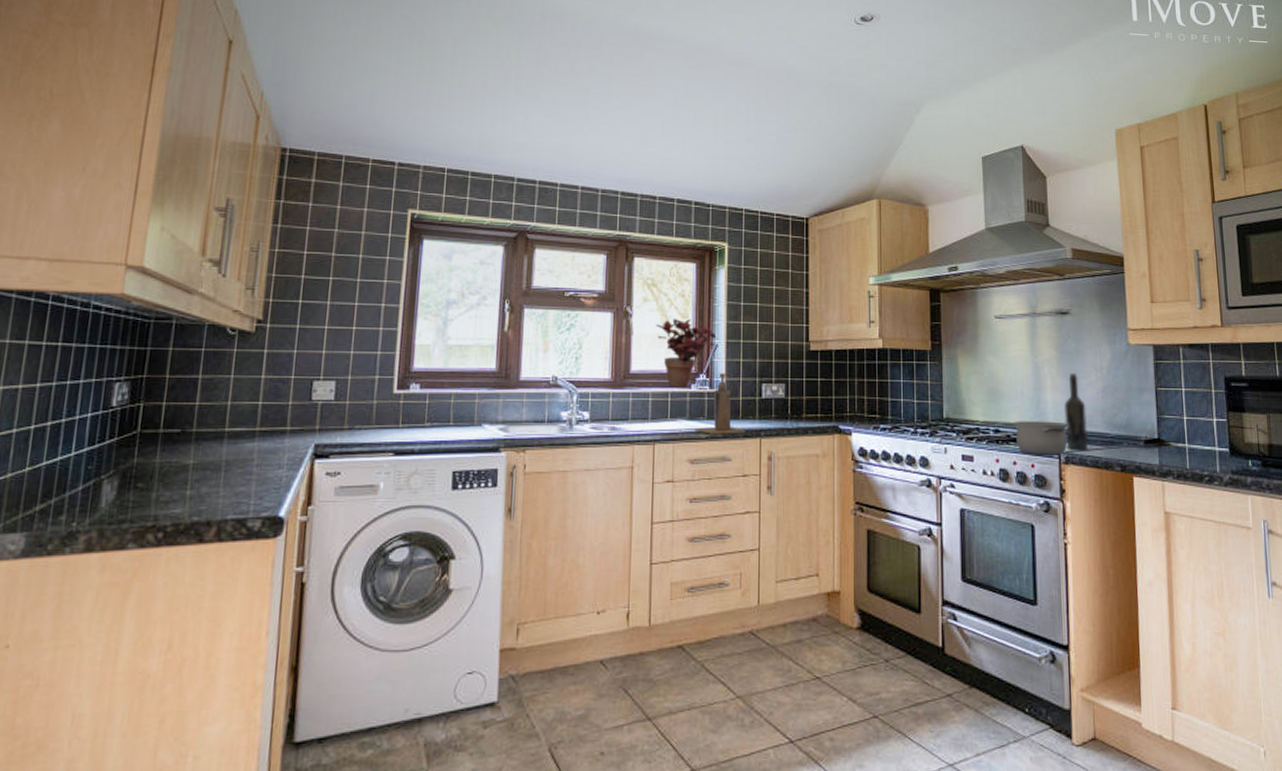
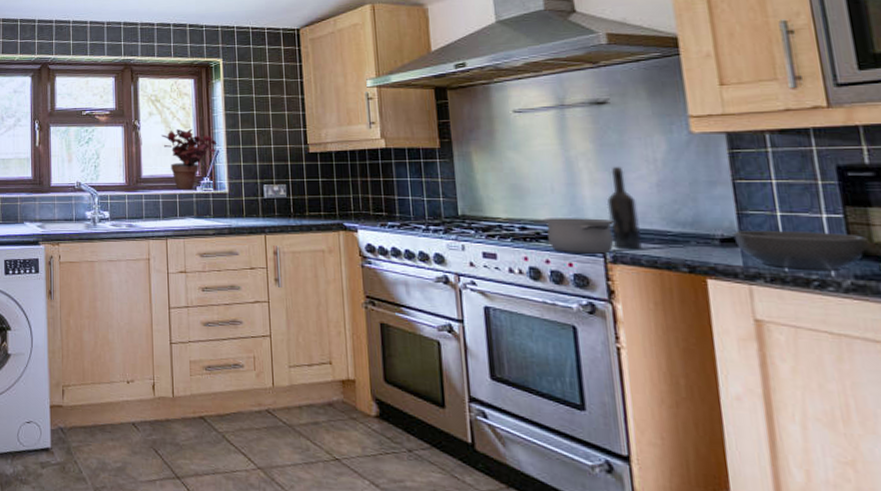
soap dispenser: present [694,373,746,434] -> none [202,176,251,231]
bowl: none [1152,433,1241,468] -> present [731,231,868,272]

